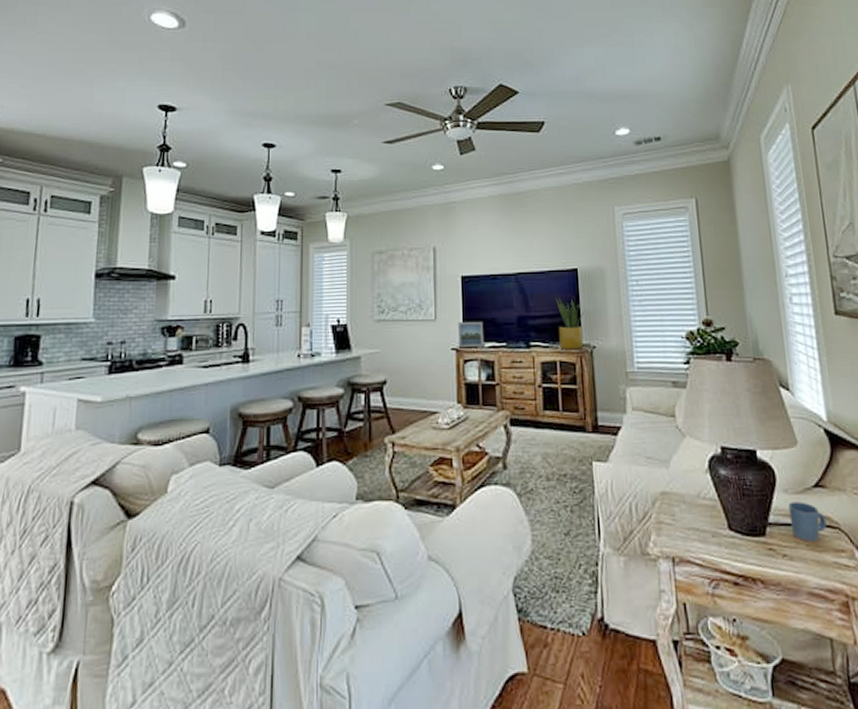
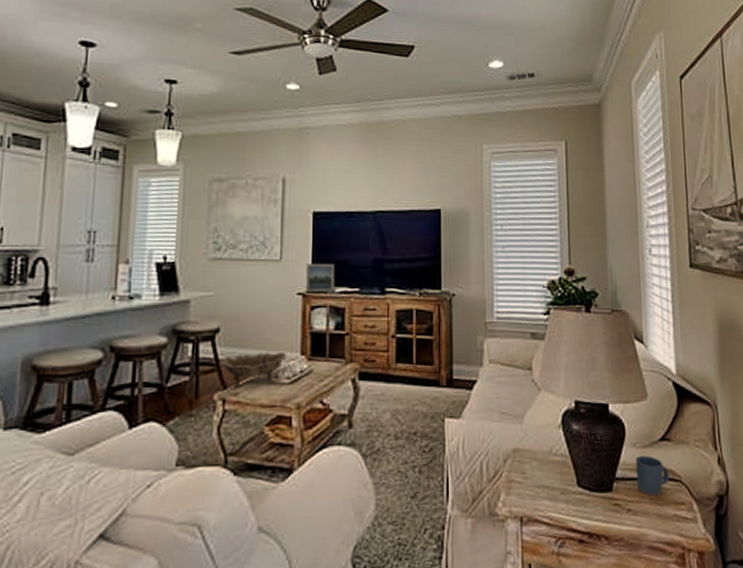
decorative bowl: none [388,401,445,433] -> present [219,353,287,388]
planter: present [556,296,584,350] -> none [416,239,445,297]

